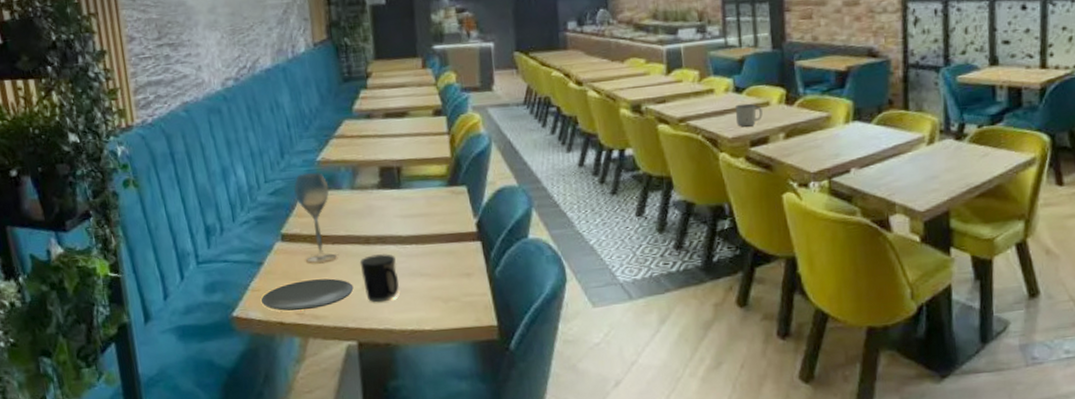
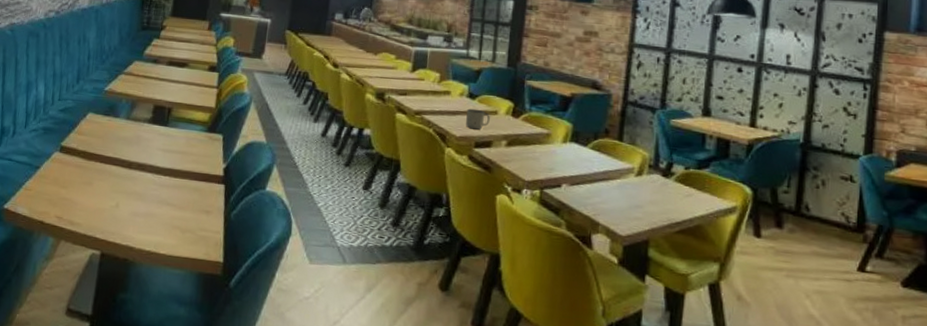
plate: present [260,278,354,312] -> none [30,188,109,216]
wineglass: present [294,173,337,264] -> none [75,98,109,177]
mug: present [359,254,400,302] -> none [117,178,150,221]

